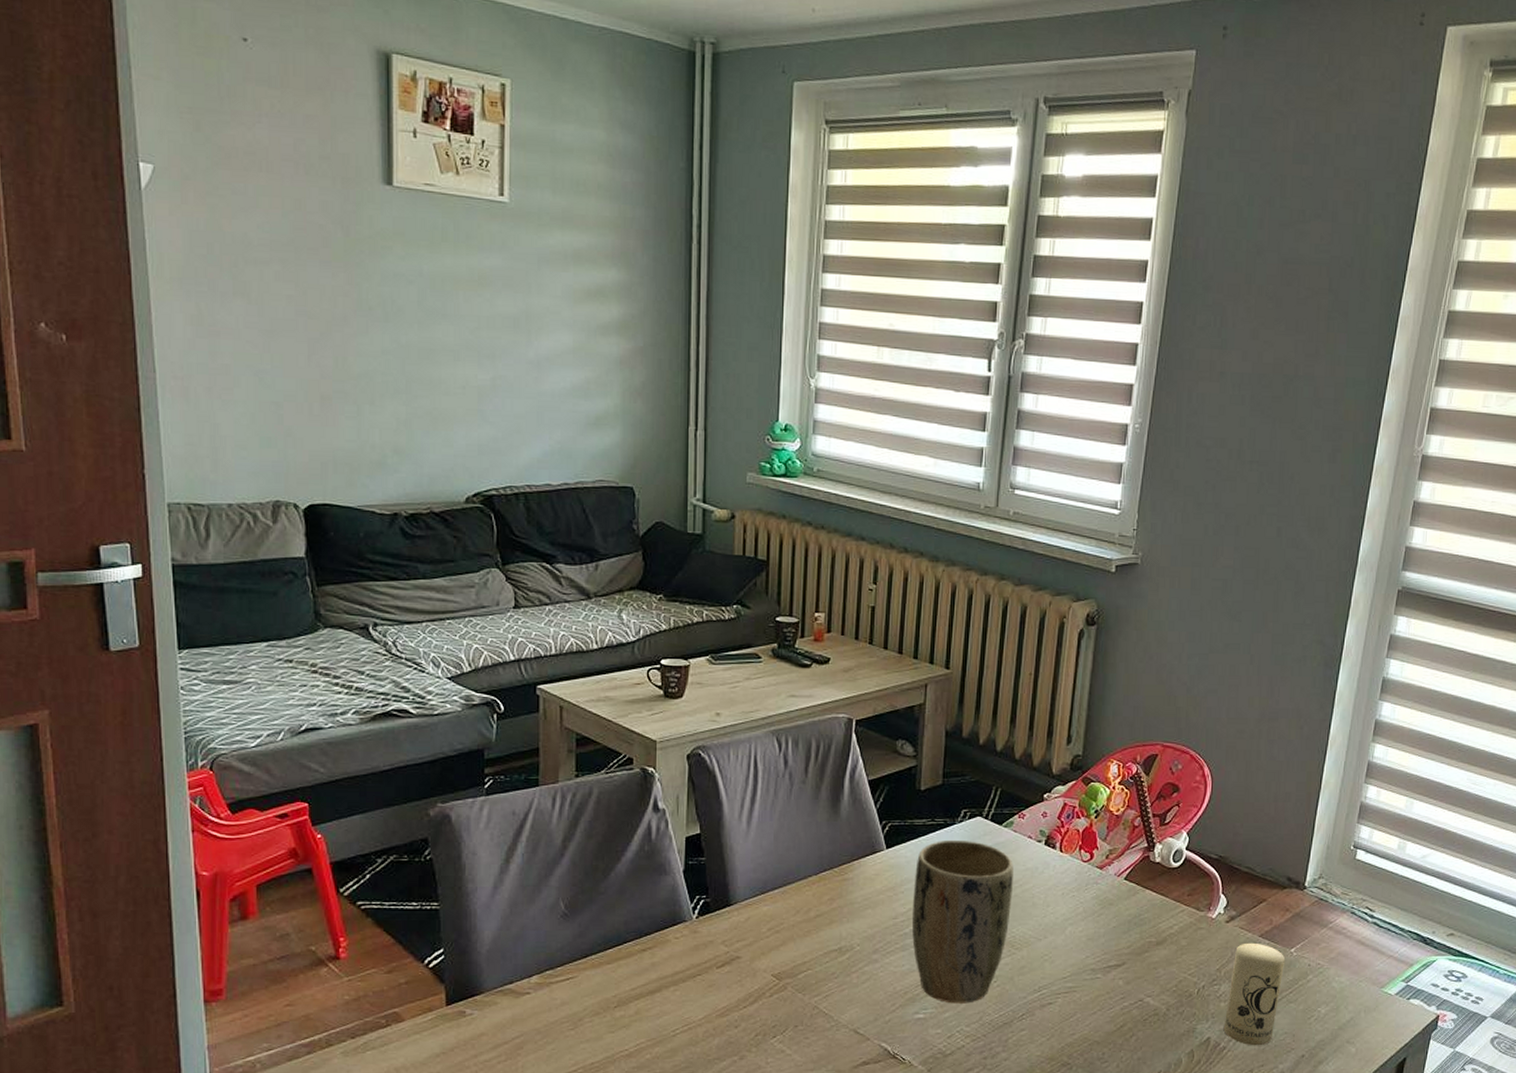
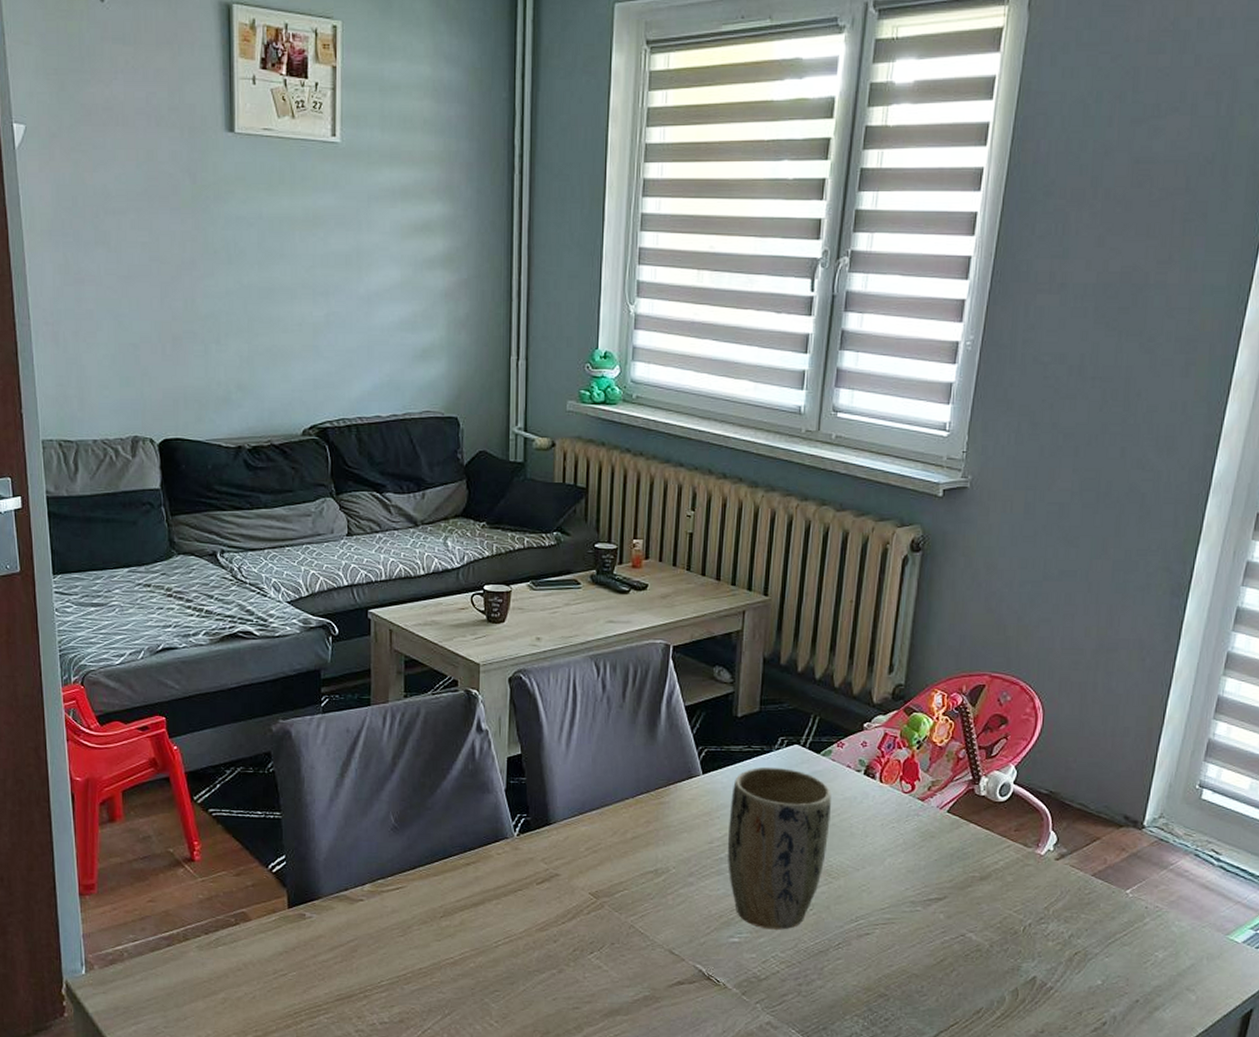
candle: present [1223,942,1286,1046] -> none [1050,881,1120,988]

